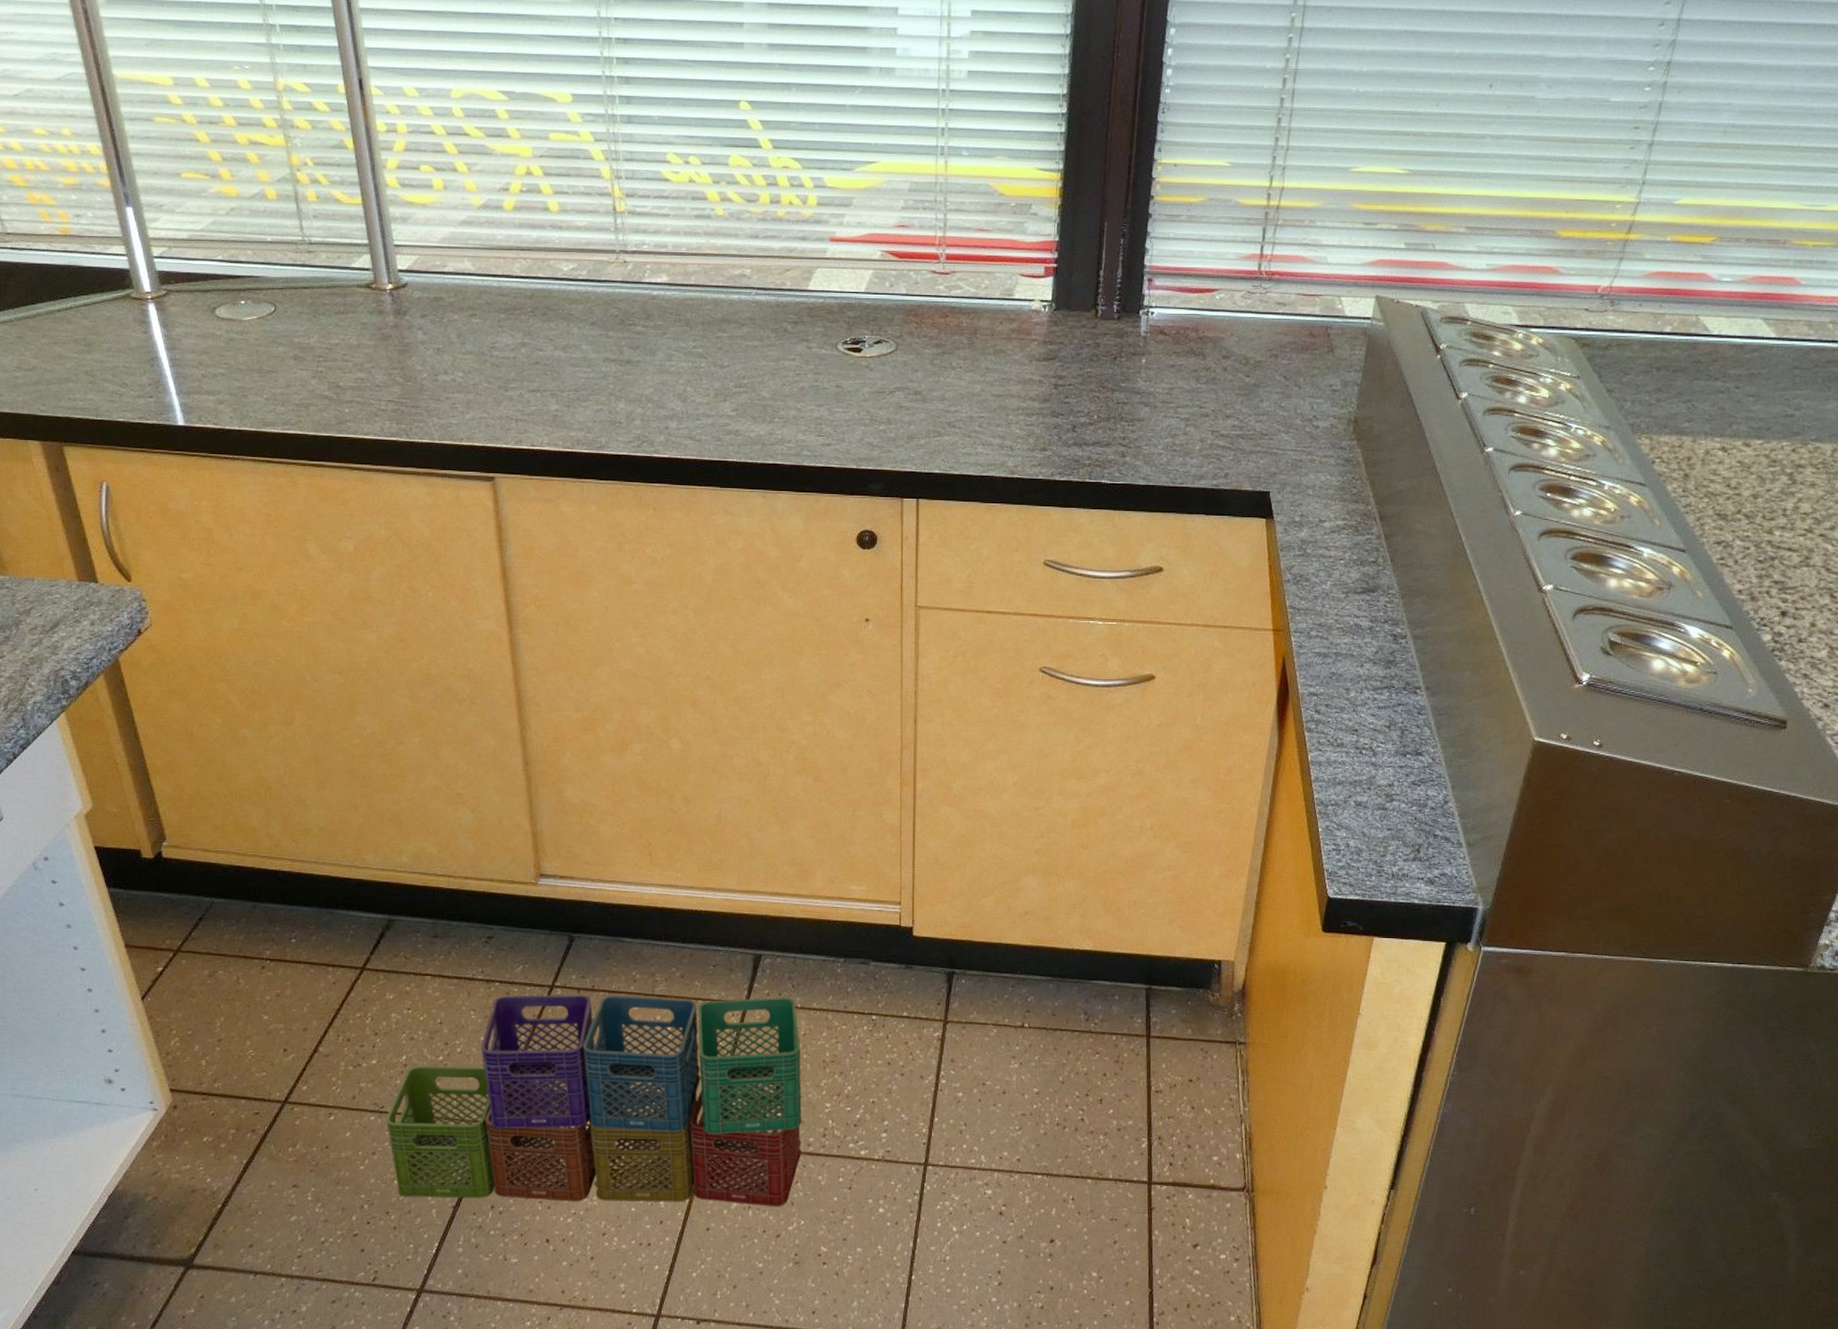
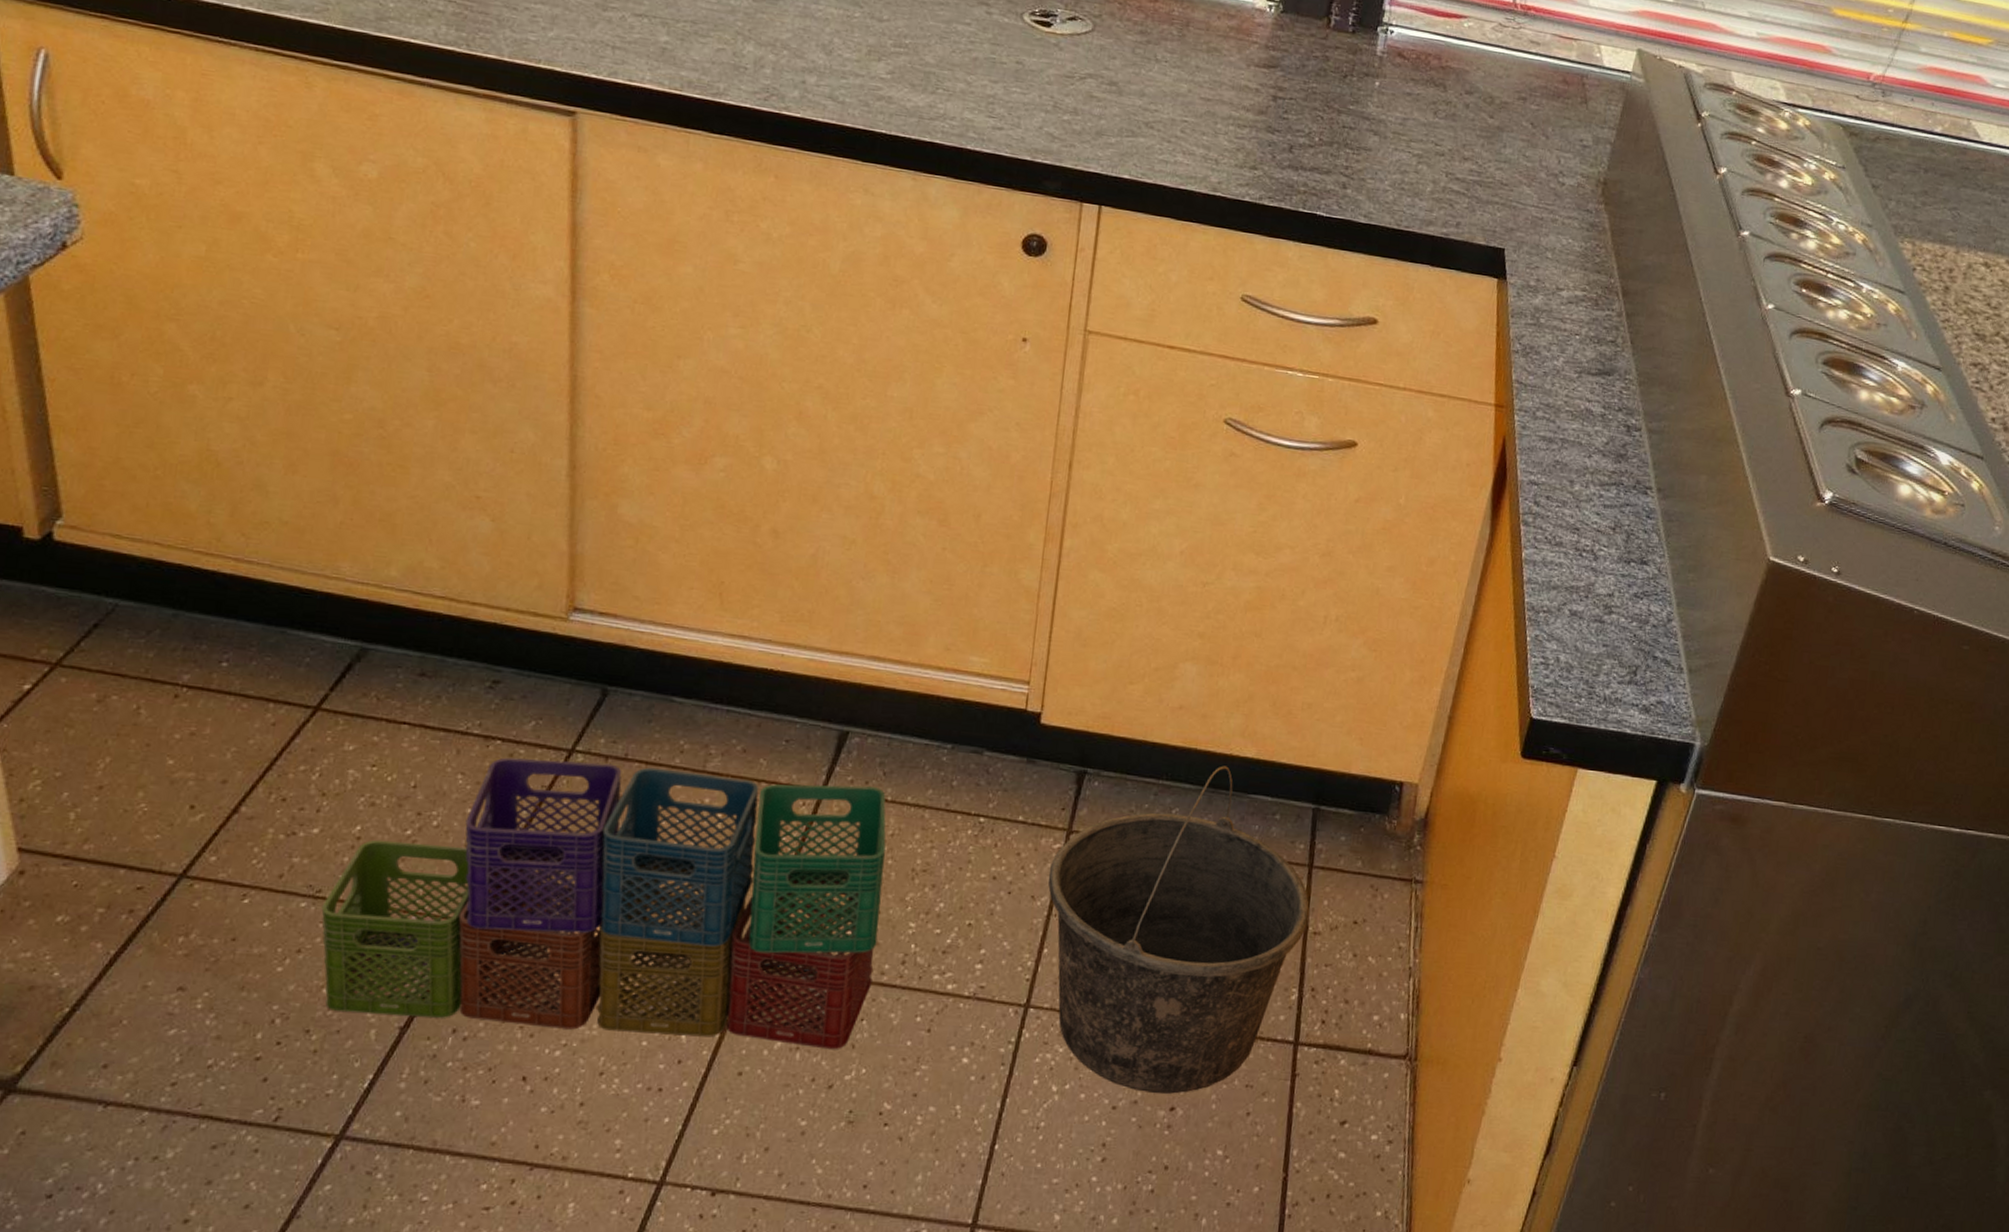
bucket: none [932,958,1150,1229] -> present [1047,765,1310,1094]

